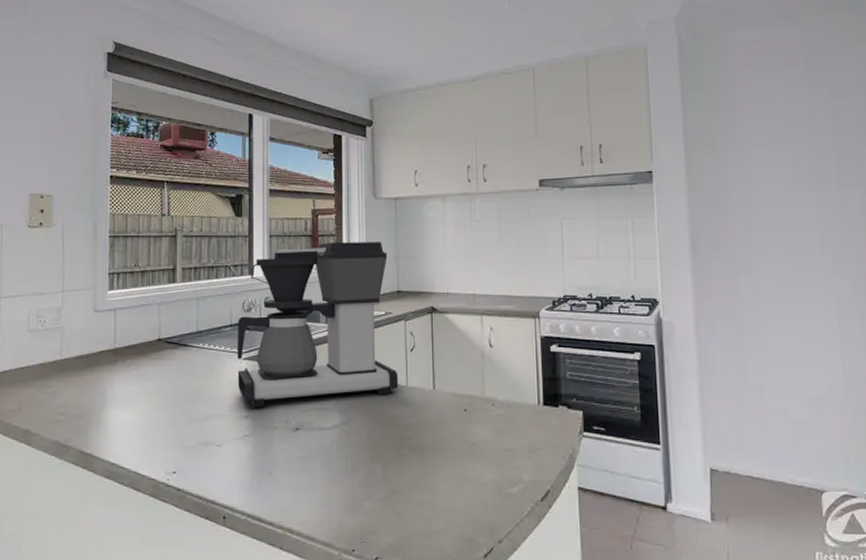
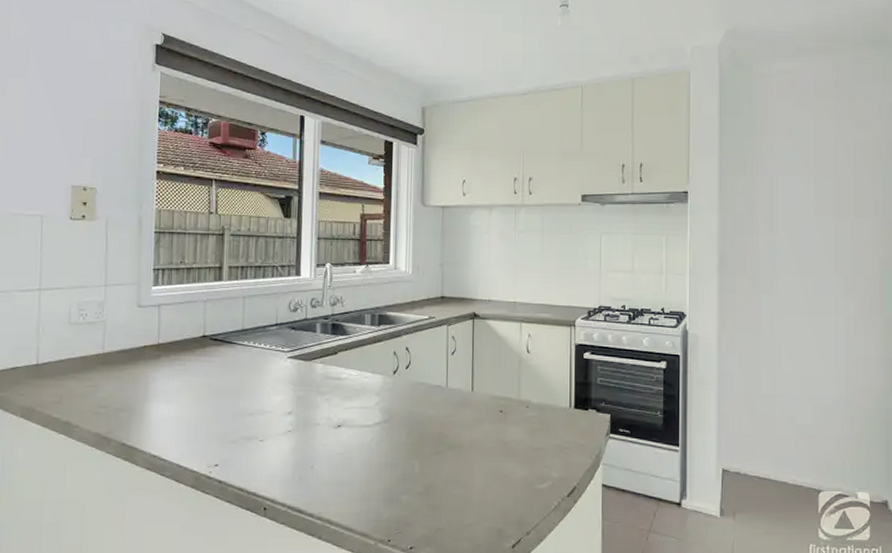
coffee maker: present [237,242,399,408] -> none [281,247,439,405]

